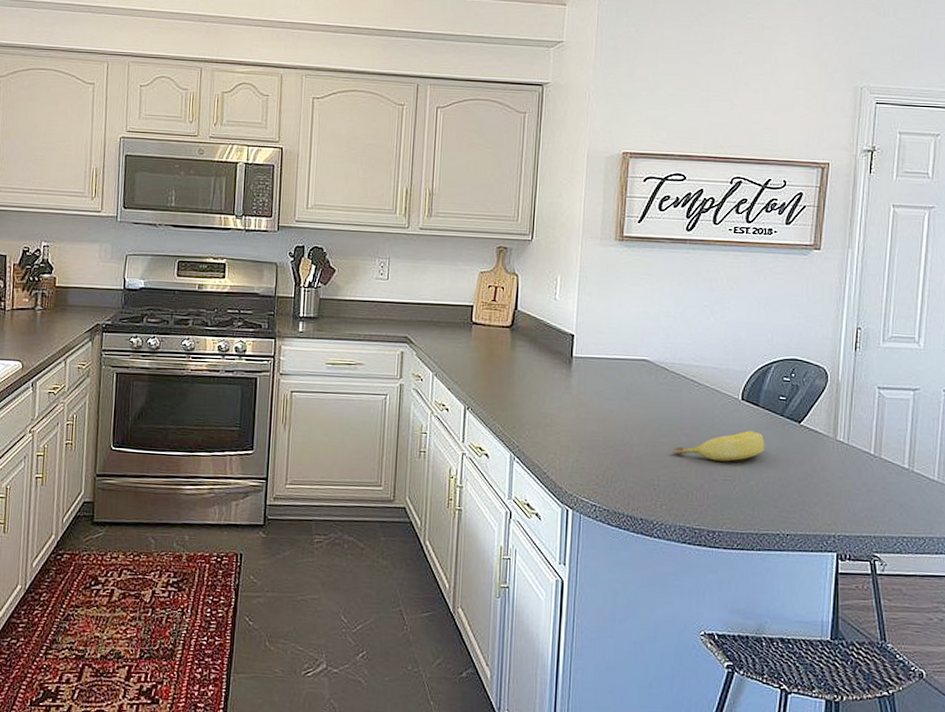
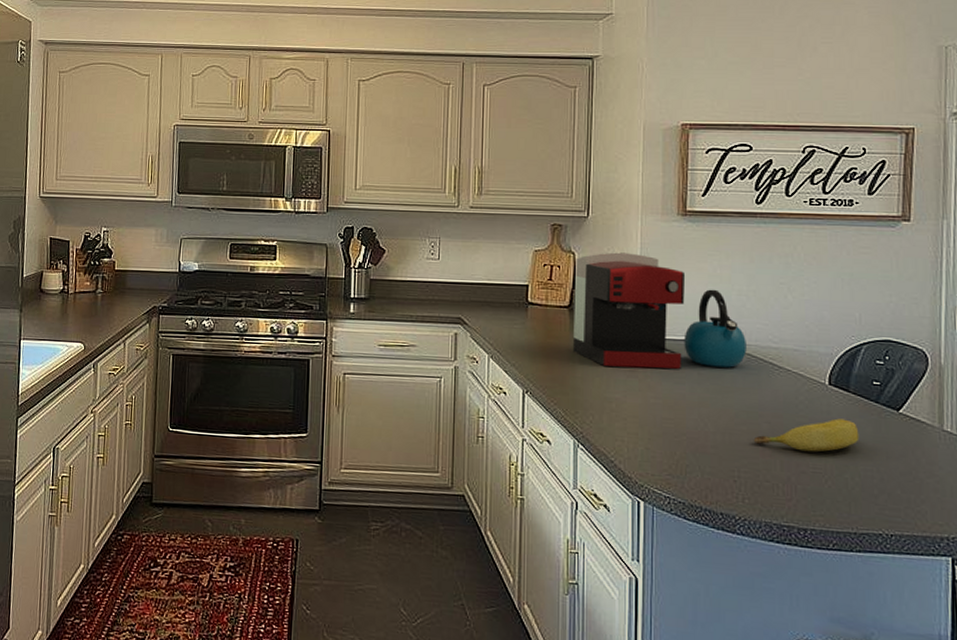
coffee maker: none [512,275,620,386] -> present [572,252,686,369]
kettle: none [615,311,671,385] -> present [684,289,747,368]

